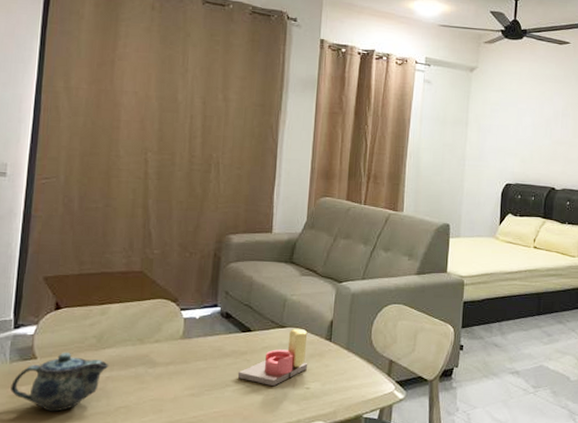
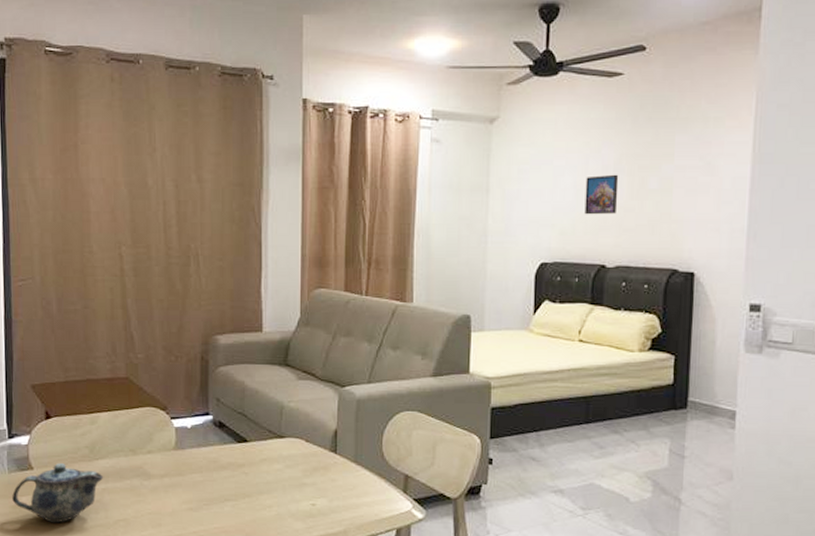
candle: present [237,328,308,386] -> none [236,438,312,501]
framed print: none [540,117,566,148] -> present [584,174,619,215]

